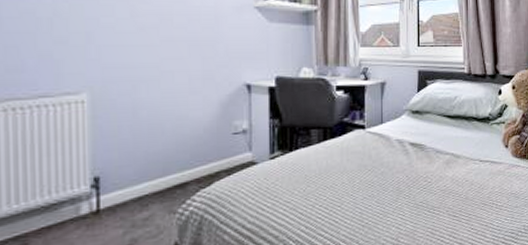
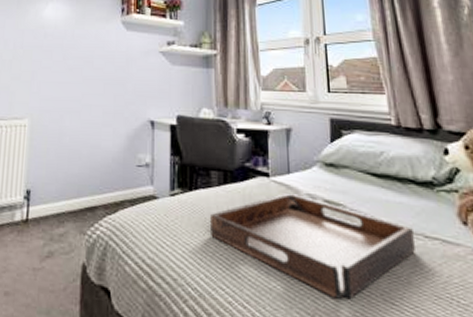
serving tray: none [309,140,473,222] -> present [209,192,415,299]

